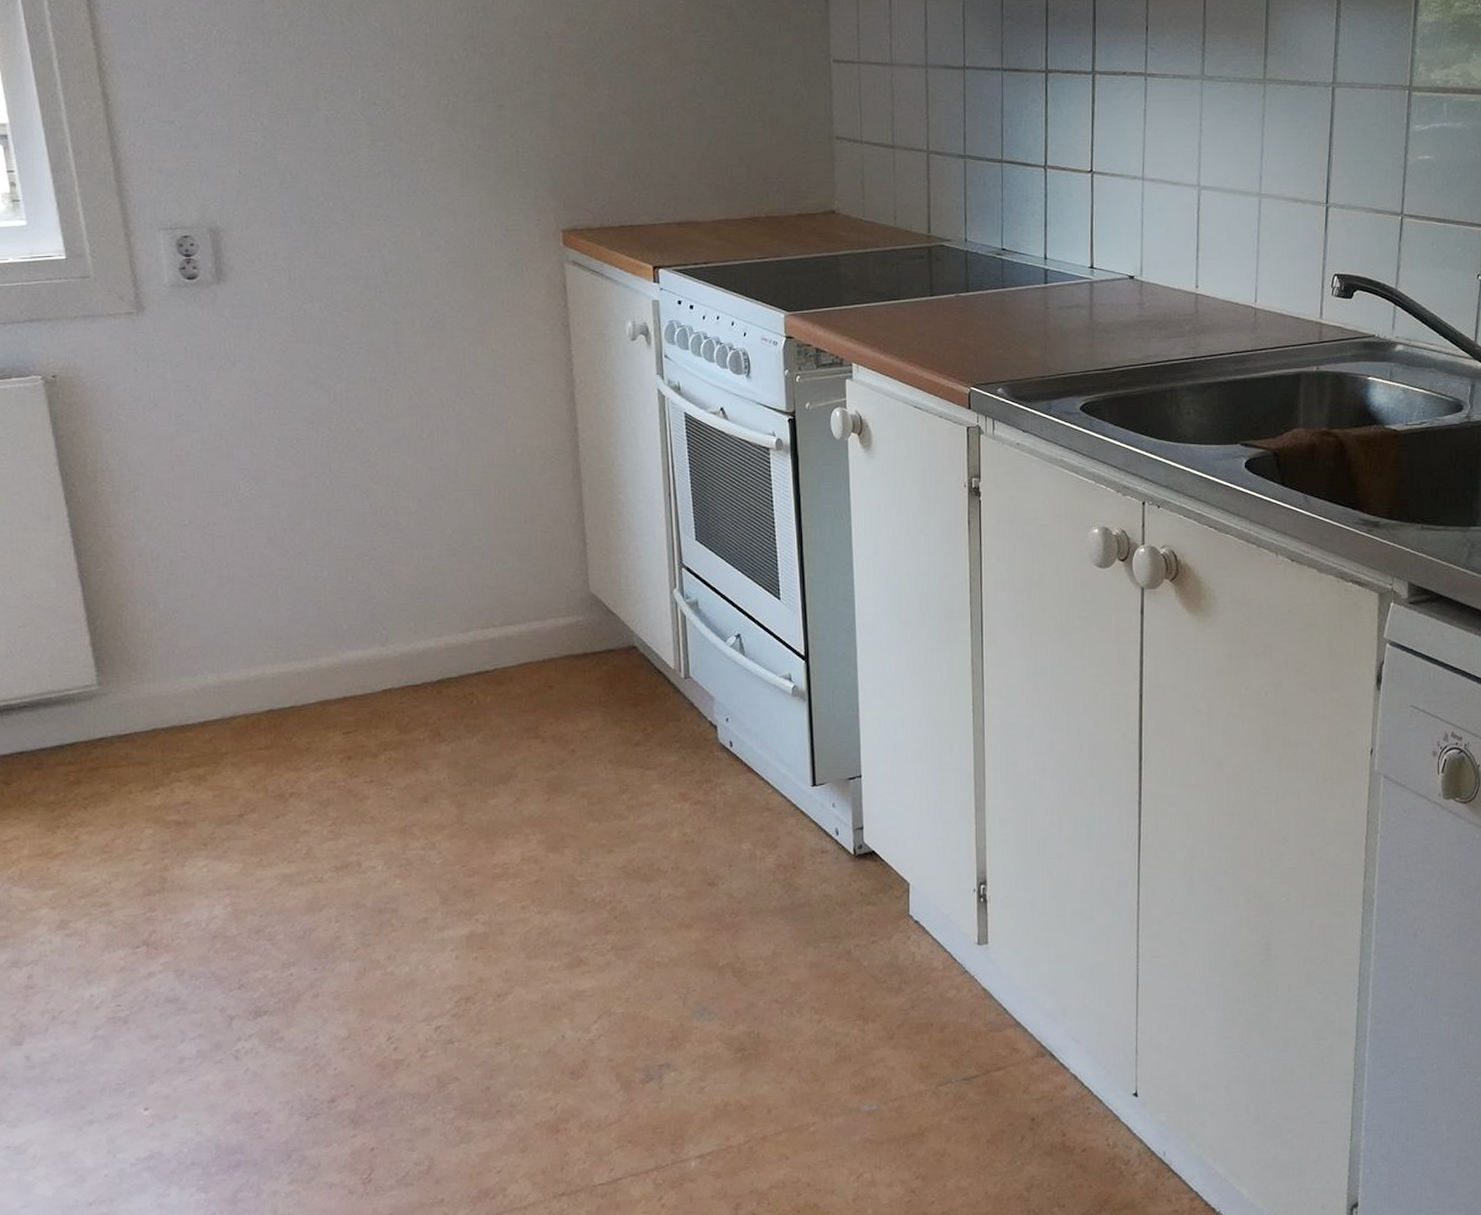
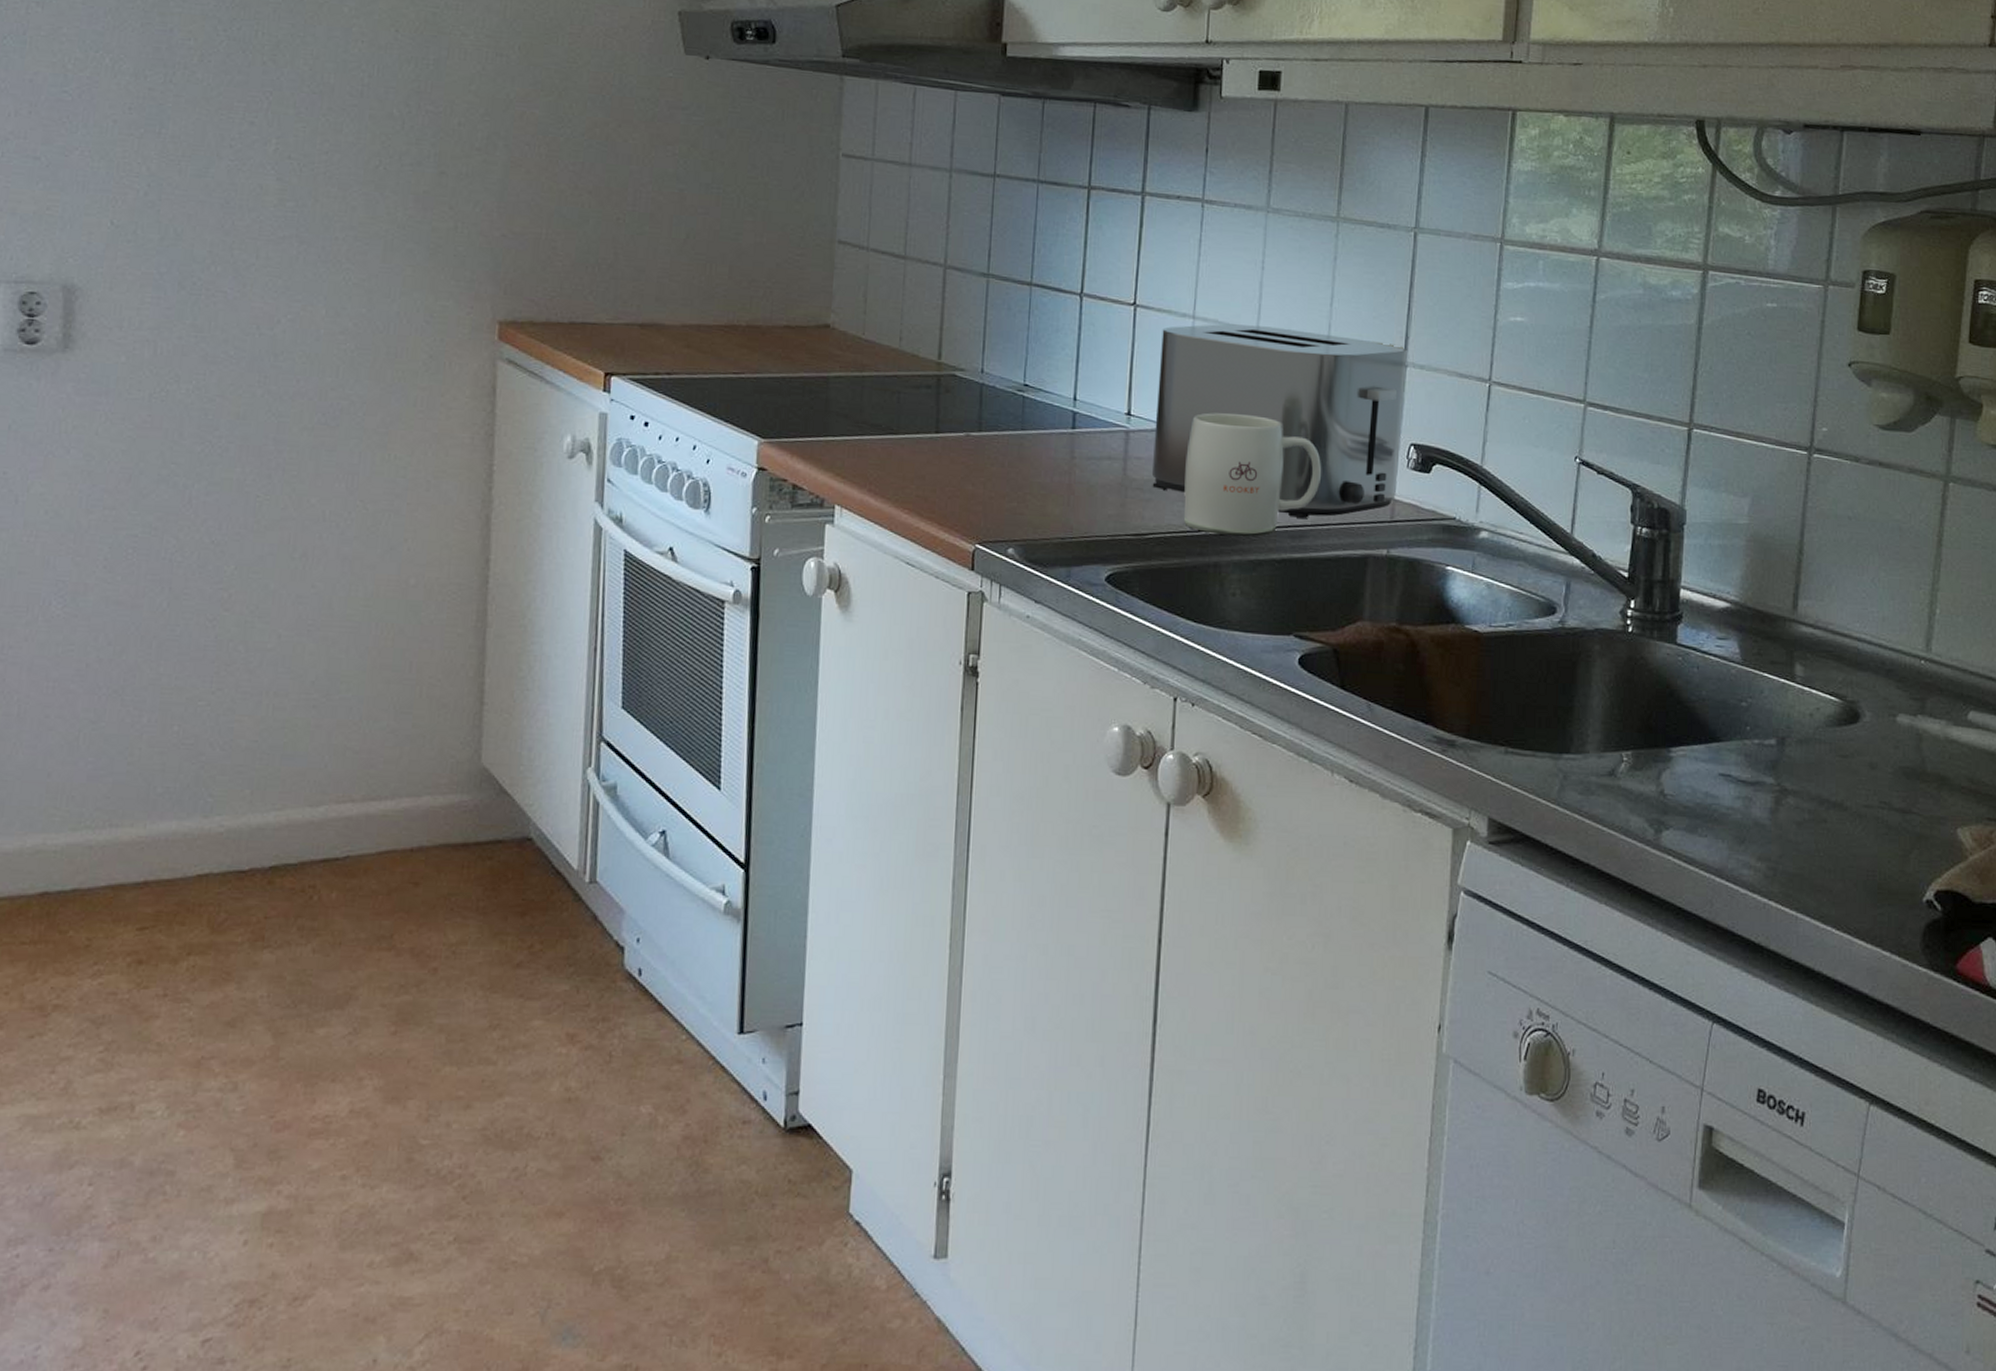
toaster: none [1114,182,1329,346] -> present [1151,324,1407,519]
mug: none [1142,260,1259,364] -> present [1183,413,1322,537]

